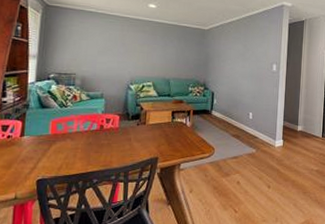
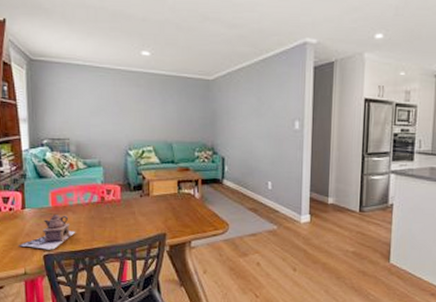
teapot: none [11,141,73,175] -> present [18,215,76,250]

